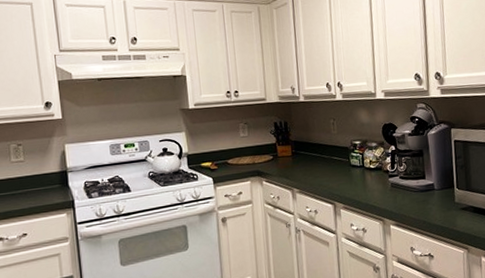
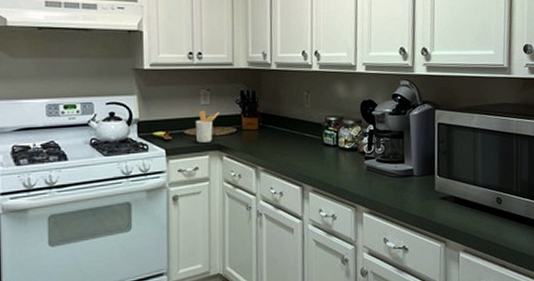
utensil holder: none [237,141,257,171] -> present [196,110,219,143]

